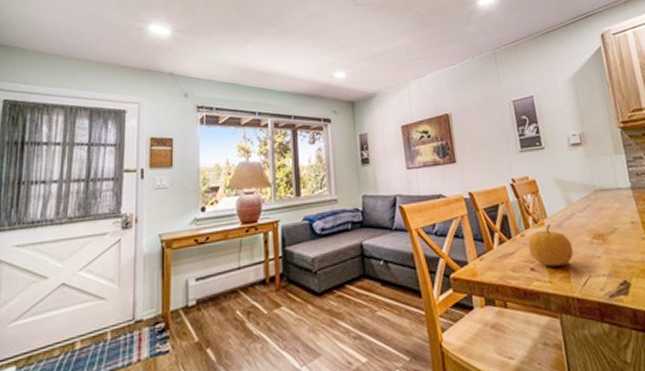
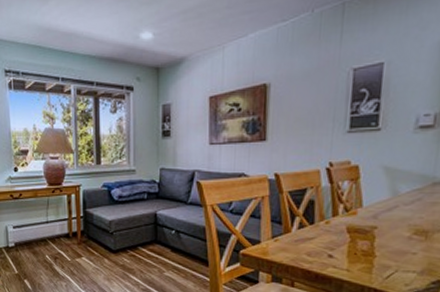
fruit: present [528,223,573,267] -> none [331,213,384,257]

